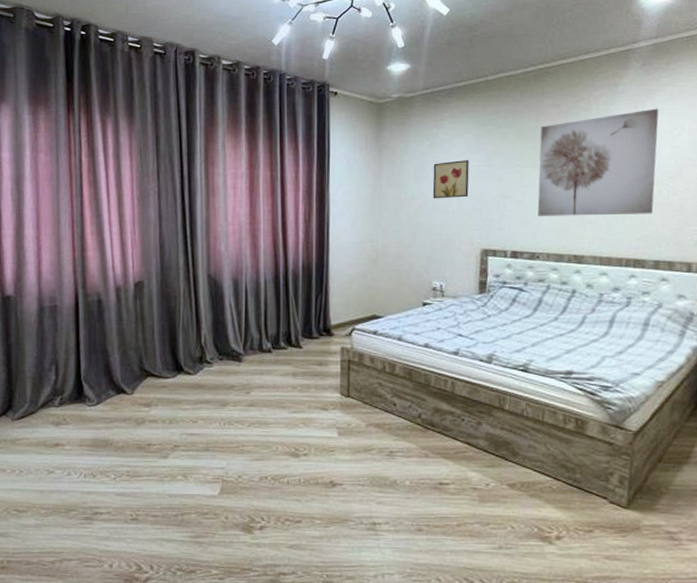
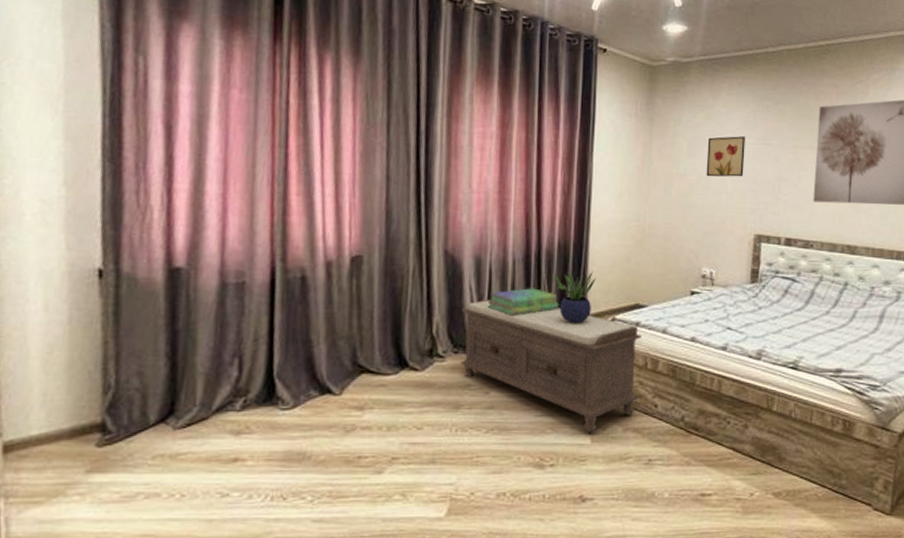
bench: none [224,314,379,428] -> present [460,299,641,433]
stack of books: none [245,304,306,328] -> present [487,288,559,316]
potted plant: none [300,287,337,332] -> present [554,270,596,323]

